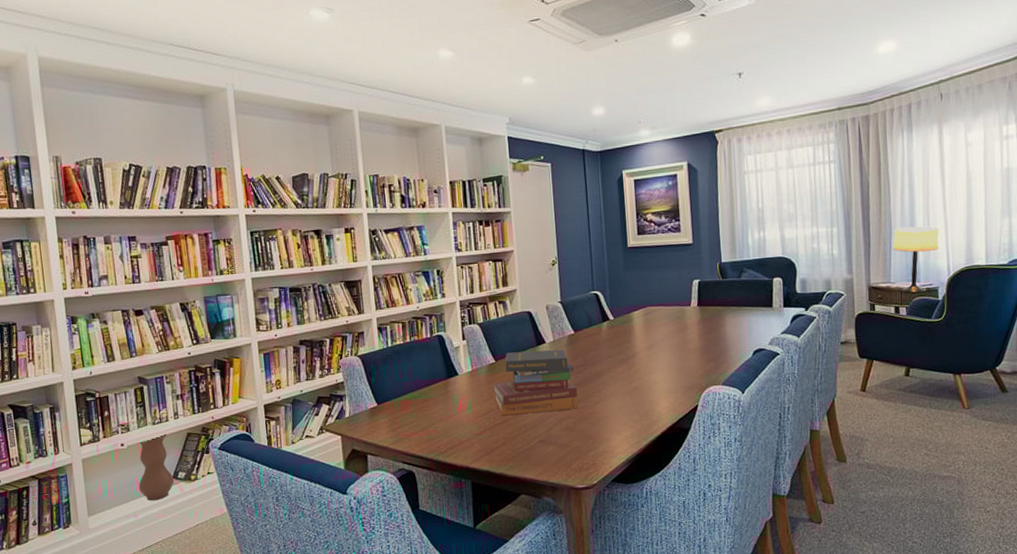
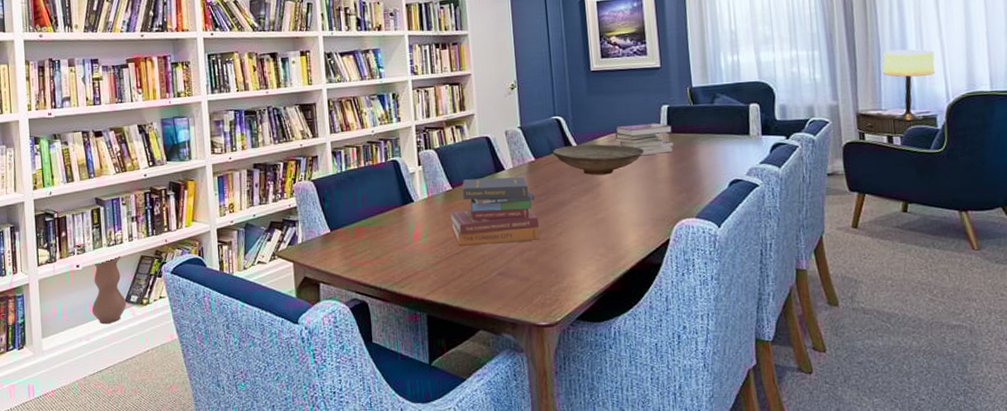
decorative bowl: none [591,317,676,347] -> present [553,144,644,176]
books: none [649,296,703,328] -> present [615,123,673,156]

